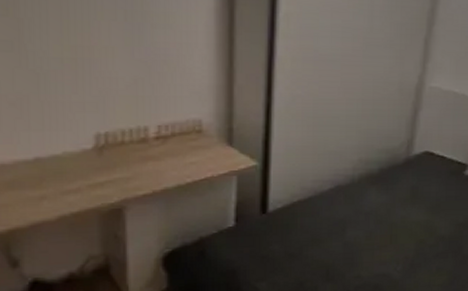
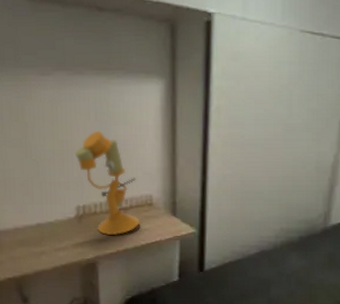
desk lamp: none [93,35,185,171] -> present [74,131,140,235]

